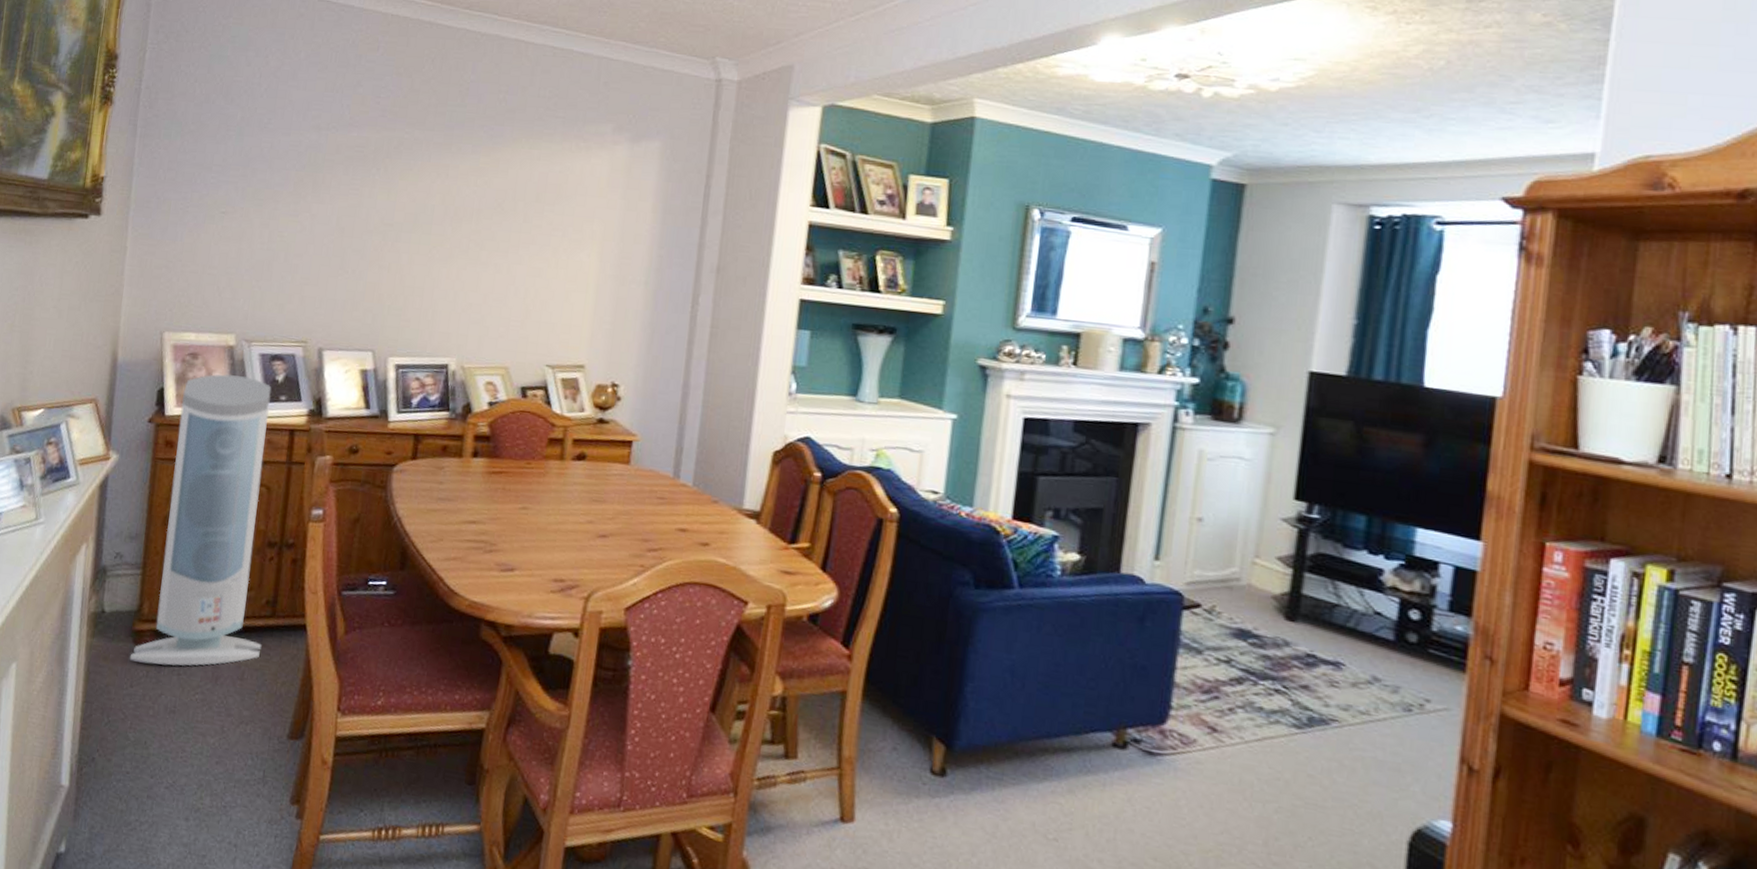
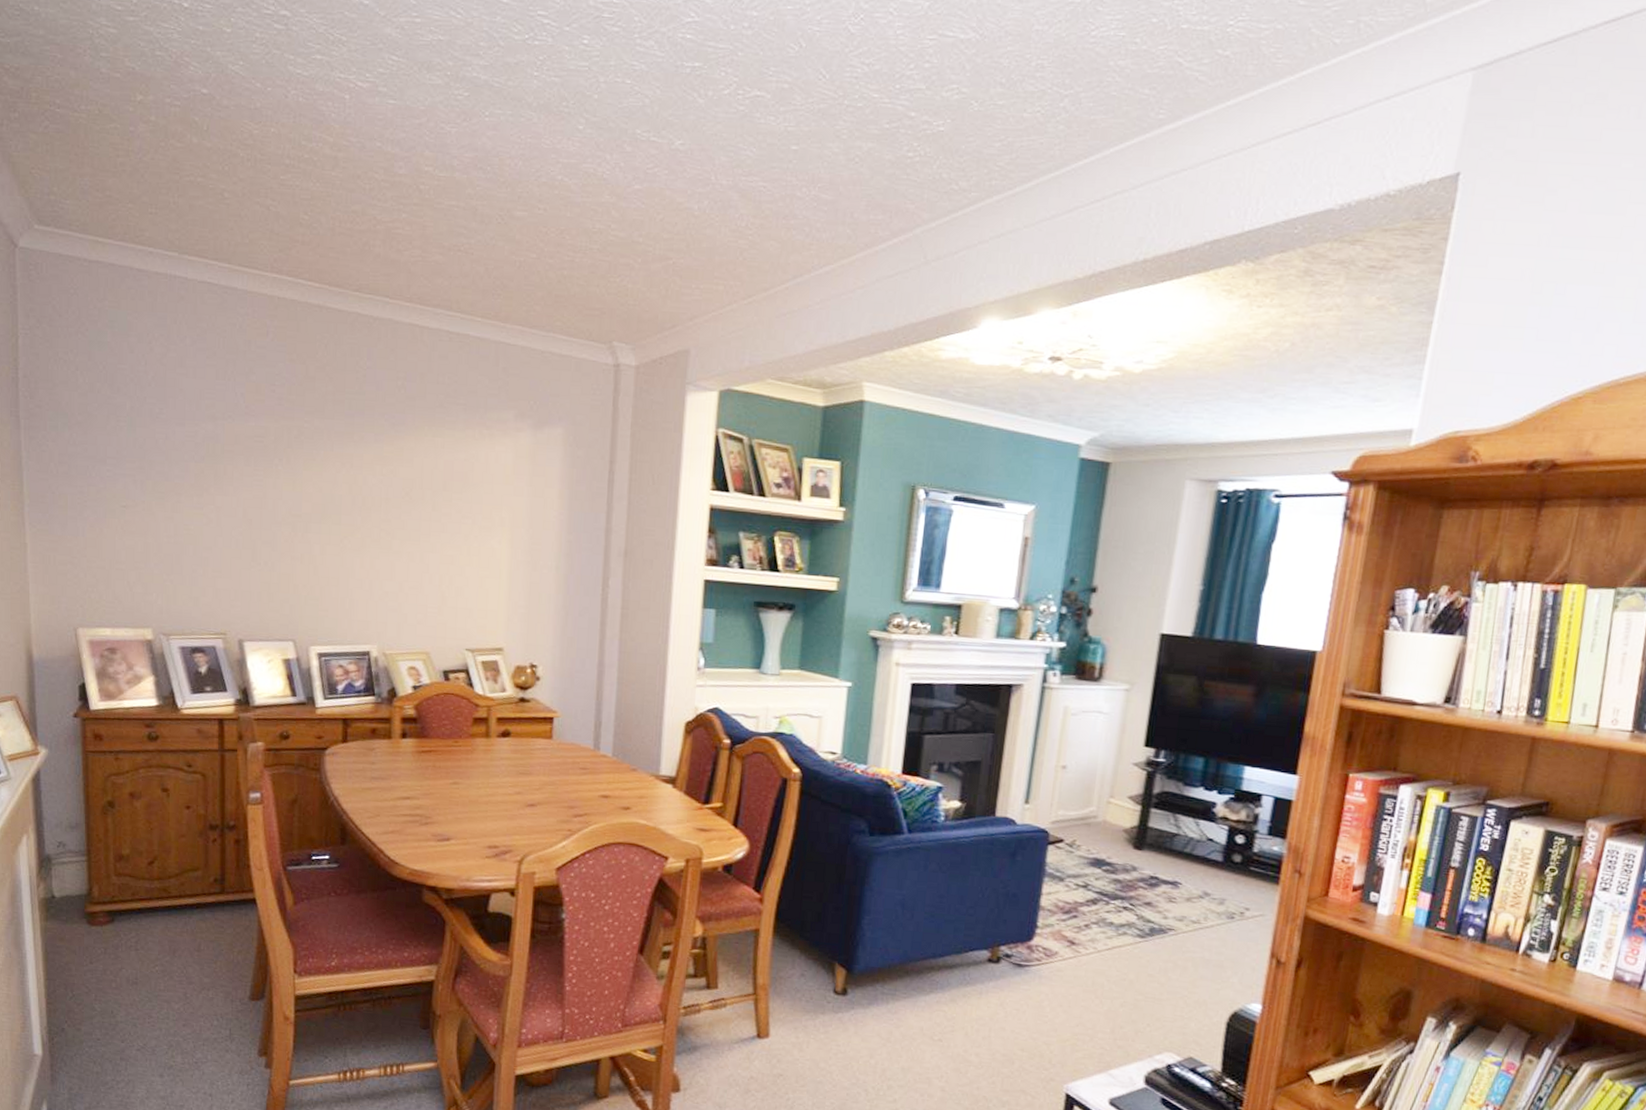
air purifier: present [129,374,272,666] -> none [85,668,215,943]

